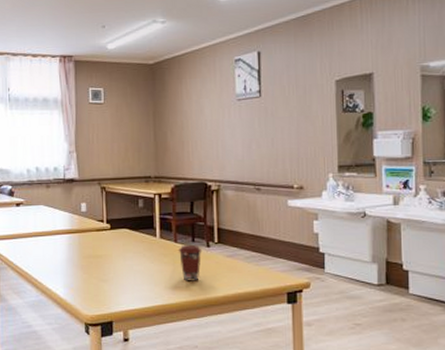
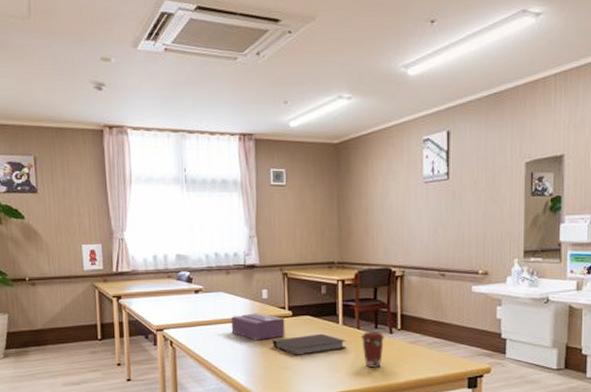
tissue box: none [51,226,104,253] -> present [231,313,285,341]
notebook: none [91,246,164,268] -> present [273,333,346,355]

